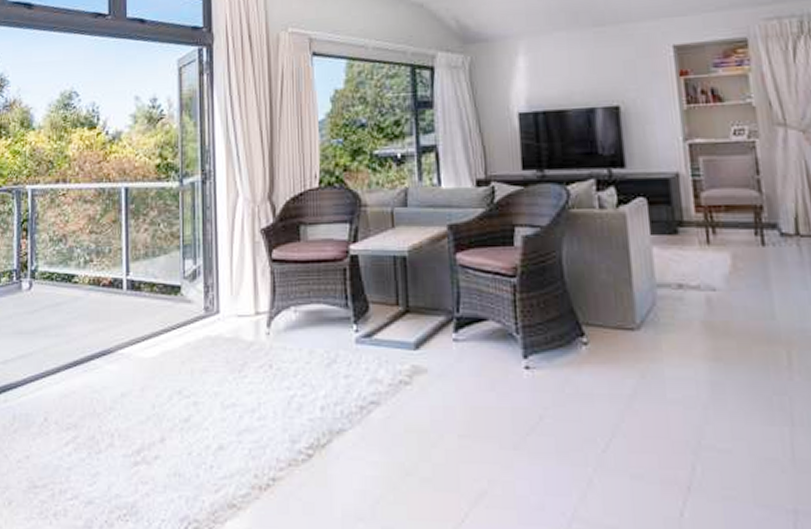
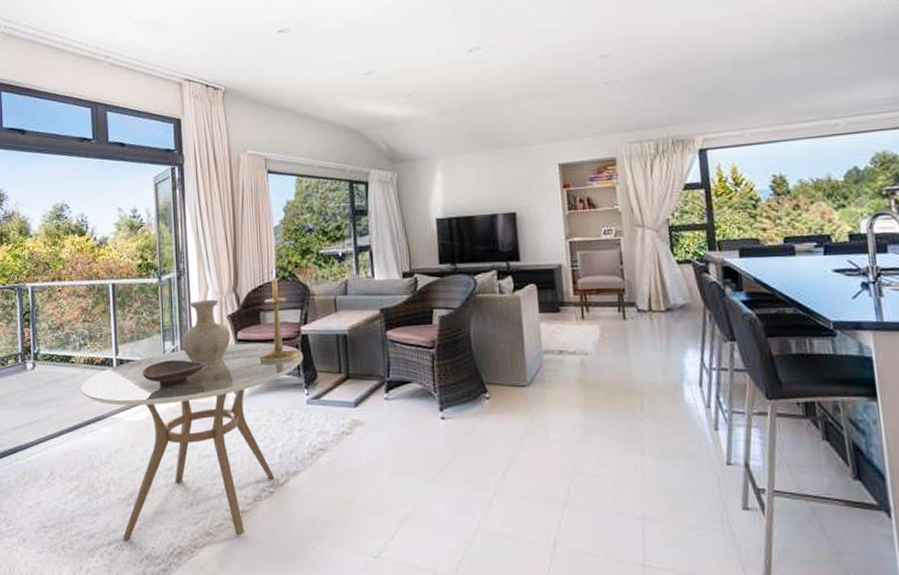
dining table: none [84,264,352,511] -> present [81,342,303,541]
decorative bowl: none [158,283,232,315] -> present [143,360,205,386]
vase: none [204,209,264,291] -> present [181,299,231,365]
candlestick: none [296,172,349,290] -> present [258,268,300,363]

